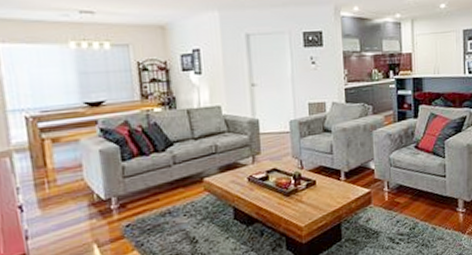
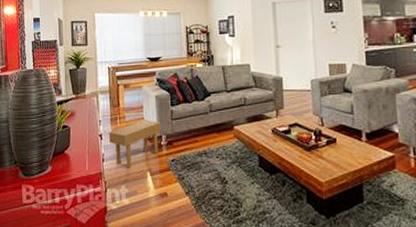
side table: none [33,180,110,243] -> present [109,119,161,168]

